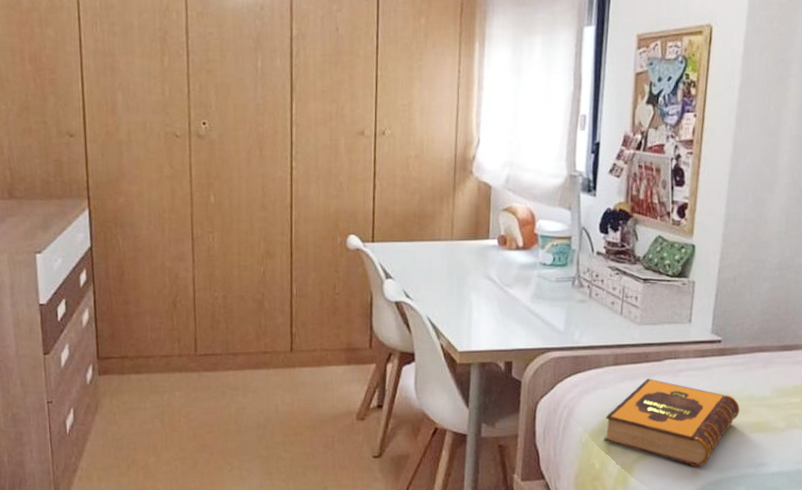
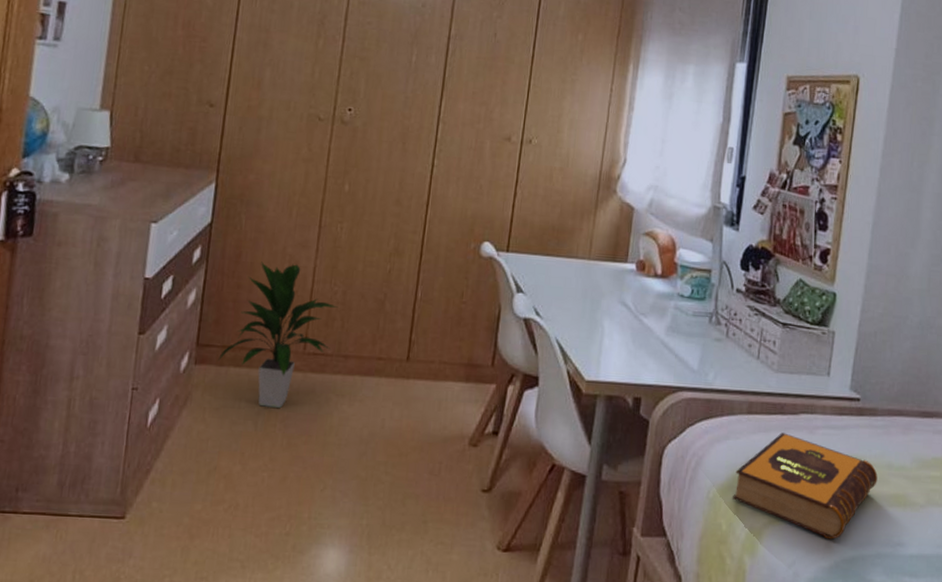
indoor plant: none [119,276,221,406] -> present [218,261,339,408]

